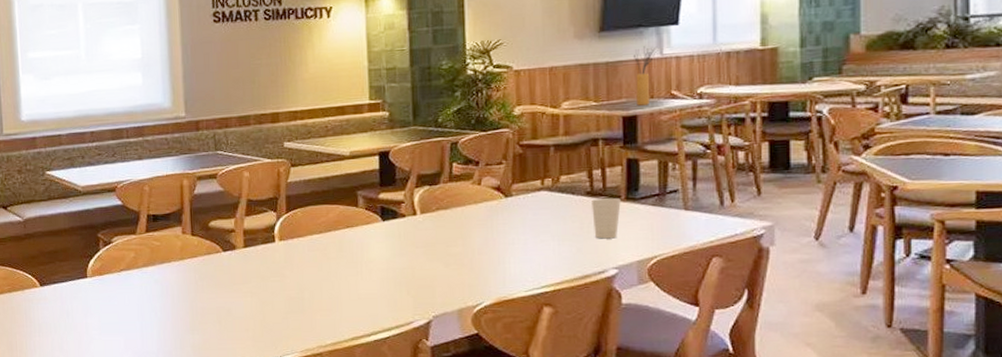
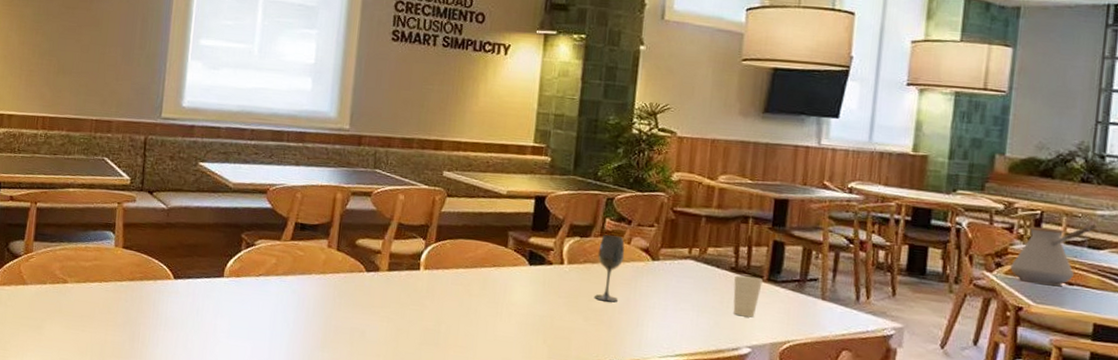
wine glass: none [449,179,477,245] -> present [594,235,625,303]
vase: present [633,46,658,106] -> none [789,133,817,191]
coffee pot: none [879,90,972,161] -> present [1010,224,1100,287]

